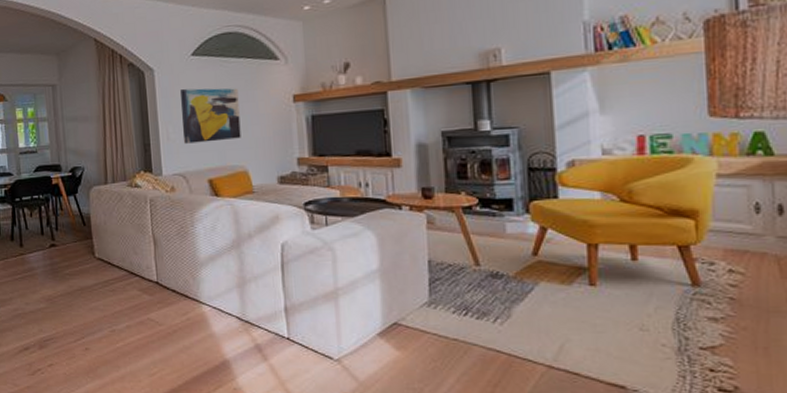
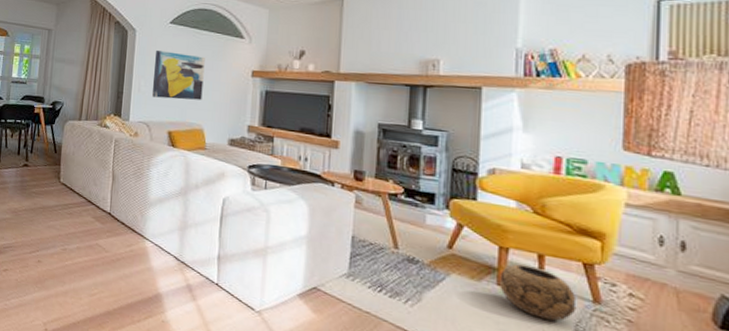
decorative bowl: none [592,259,676,312] -> present [500,264,577,321]

